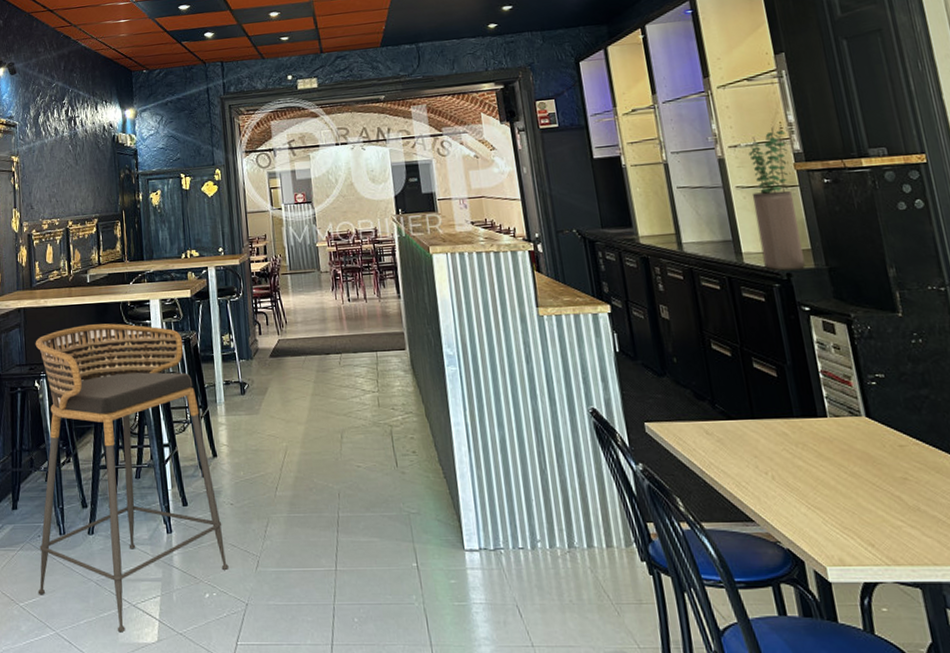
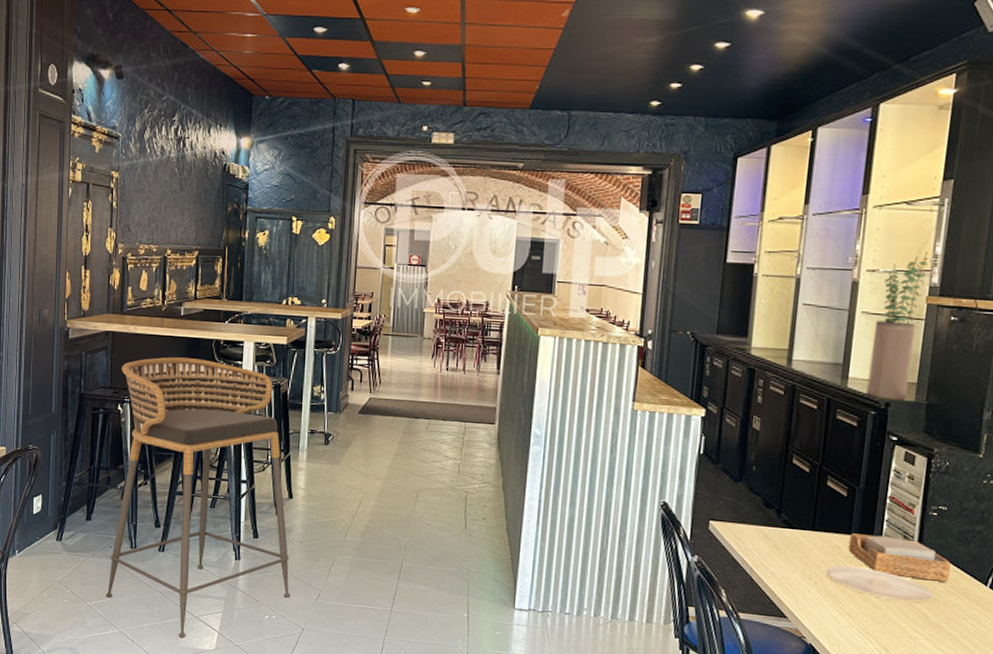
plate: none [780,453,903,487] -> present [826,565,934,603]
napkin holder: none [793,414,912,458] -> present [848,533,951,582]

